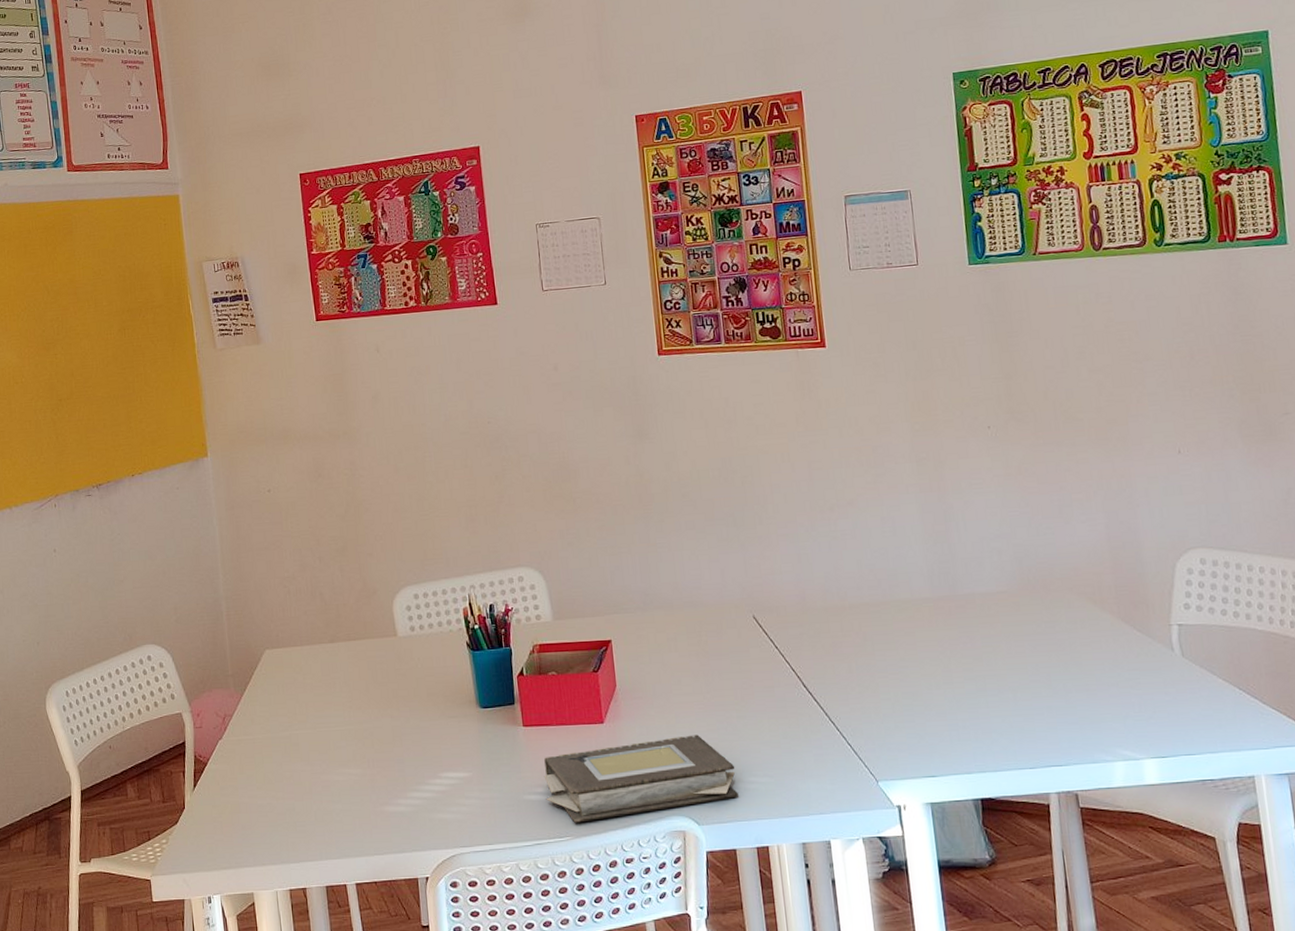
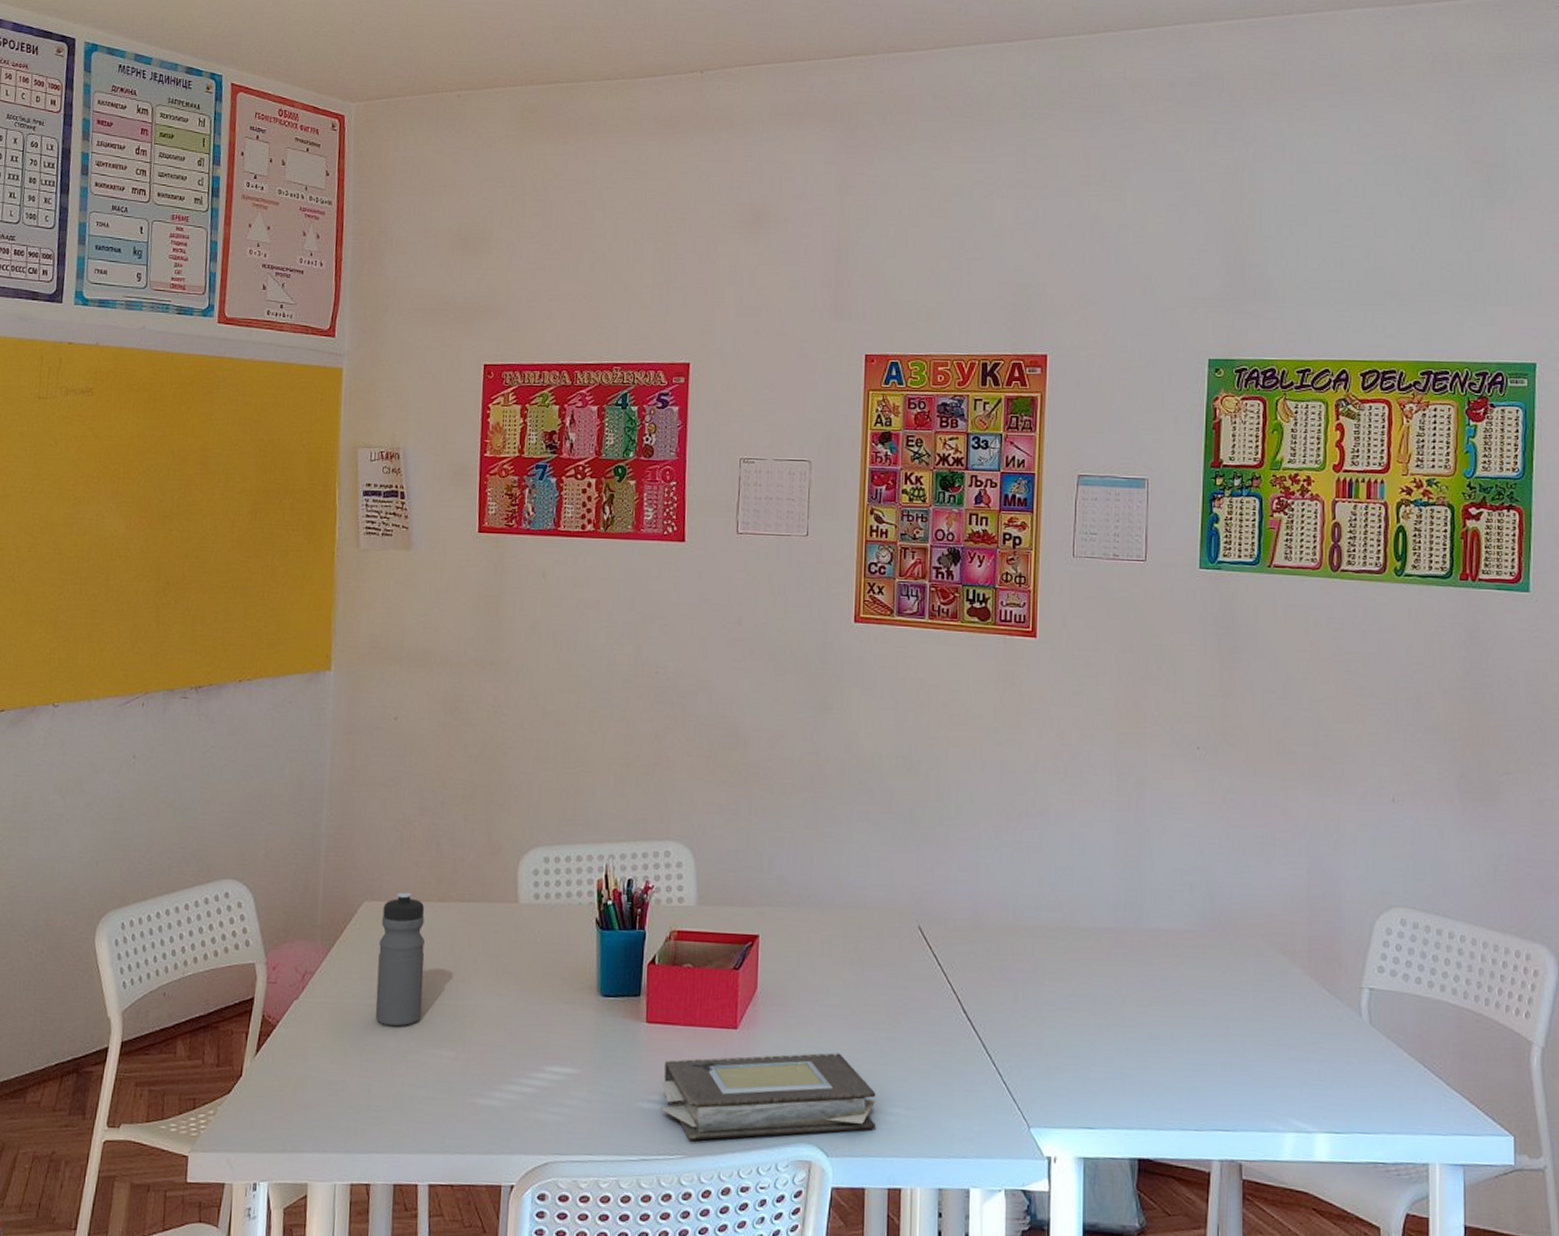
water bottle: none [282,638,328,754] -> present [375,892,426,1027]

